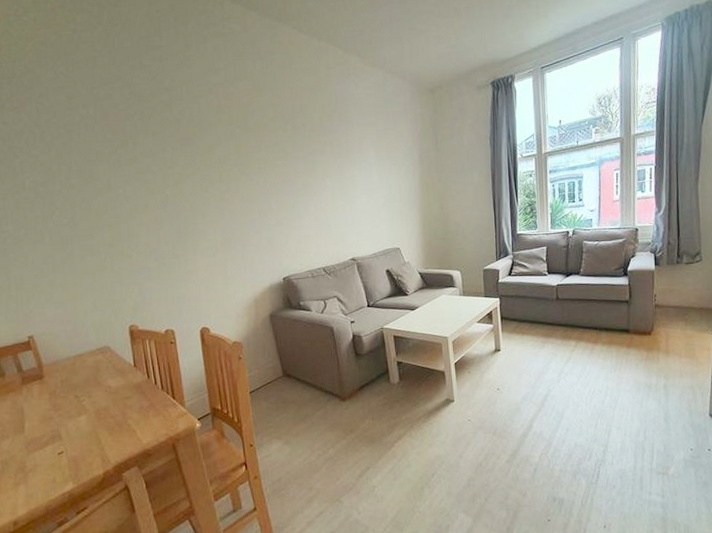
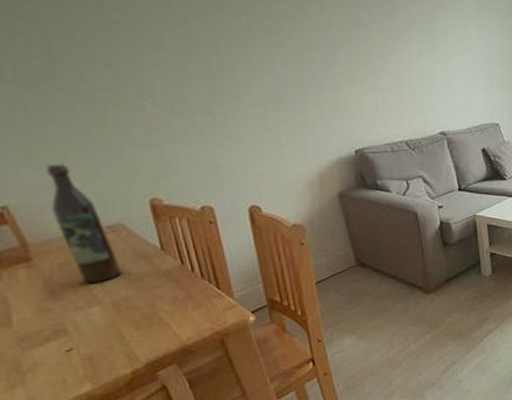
wine bottle: none [61,301,105,396] -> present [45,163,123,284]

